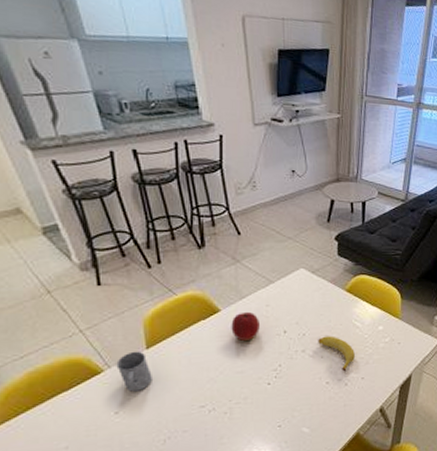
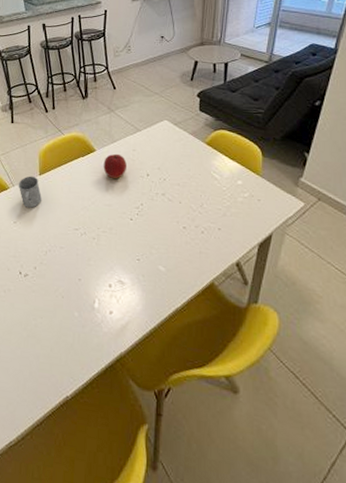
banana: present [318,335,355,372] -> none [177,183,212,220]

